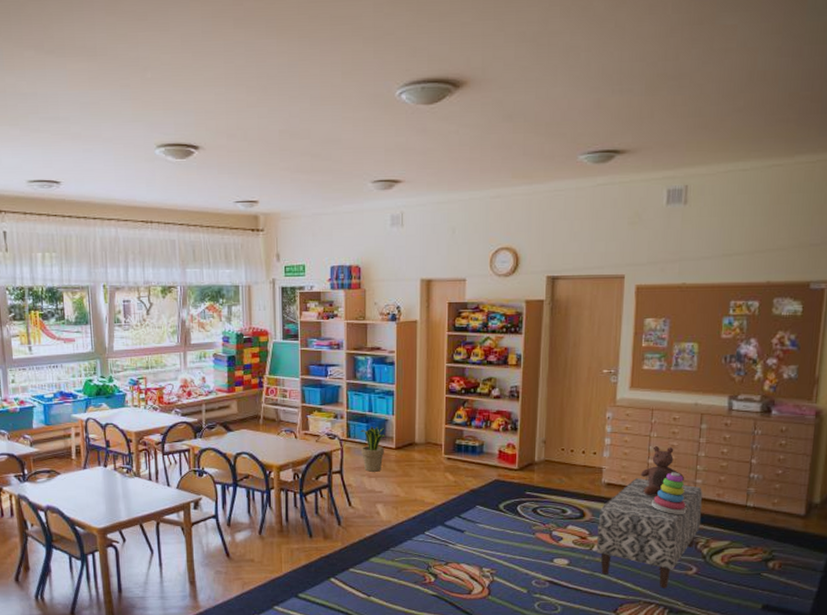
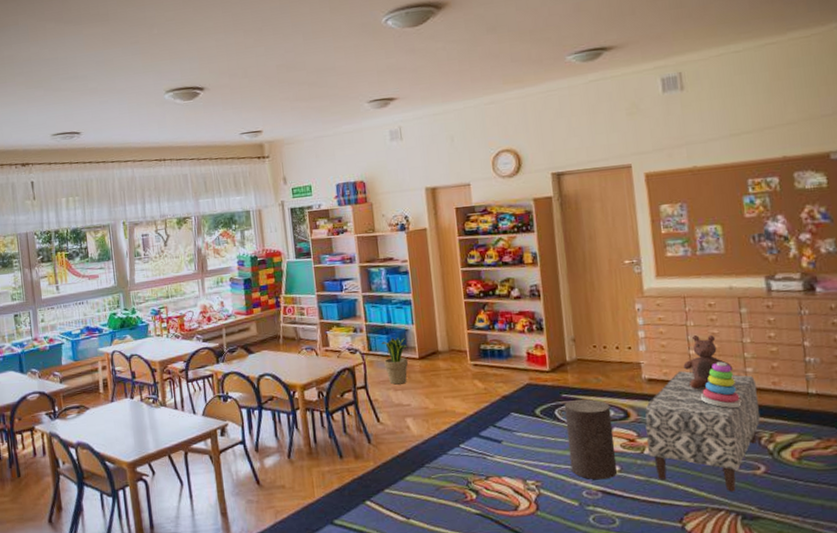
stool: none [525,498,569,571] -> present [564,399,617,480]

